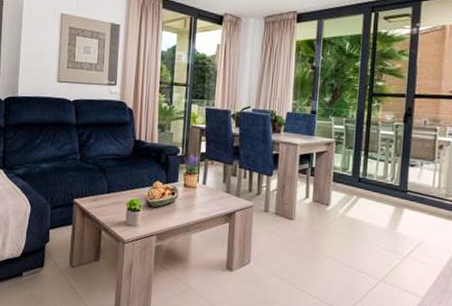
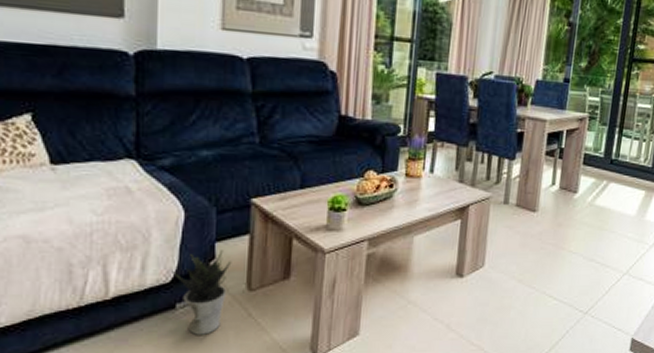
potted plant: none [21,235,60,298] -> present [172,250,232,335]

